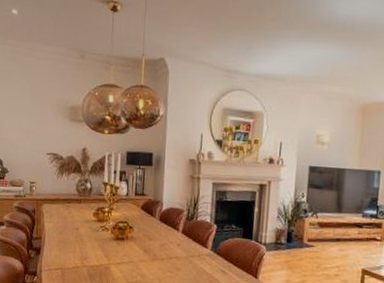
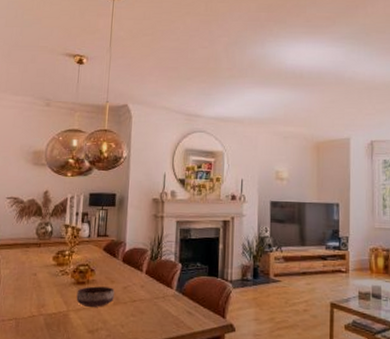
bowl: none [116,242,152,262] -> present [76,286,114,307]

